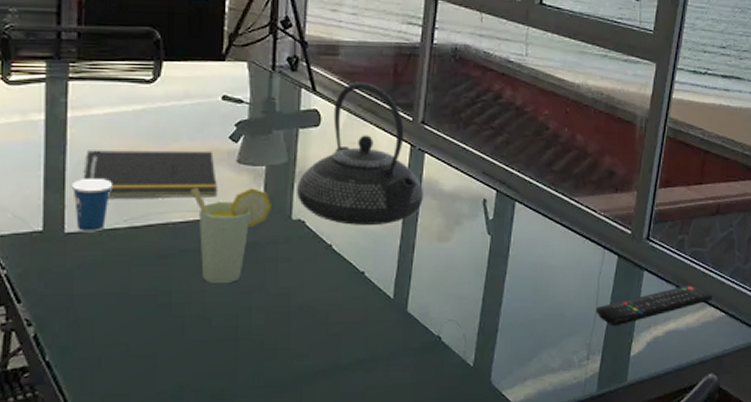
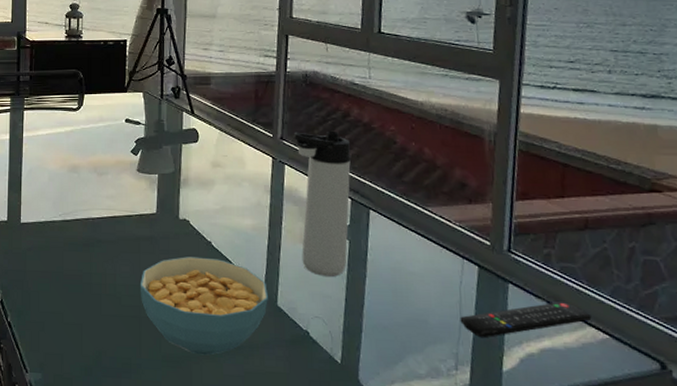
cup: present [72,157,112,232] -> none [26,166,51,223]
notepad: present [83,150,217,198] -> none [33,161,123,199]
cup: present [191,188,273,284] -> none [105,191,164,270]
cereal bowl: none [237,263,397,375] -> present [139,257,268,356]
teapot: present [296,82,423,225] -> none [181,105,286,226]
thermos bottle: none [436,114,499,276] -> present [293,130,351,277]

